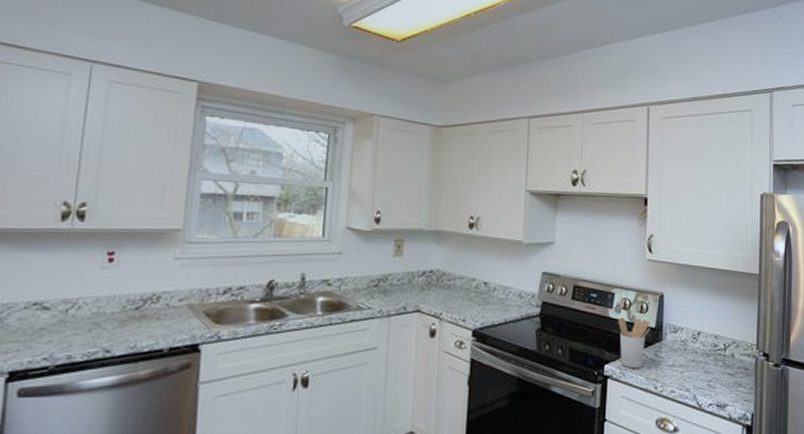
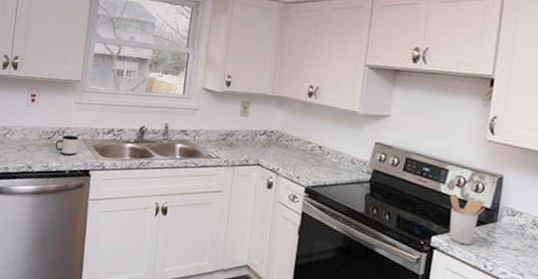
mug: none [146,300,182,329] -> present [55,135,79,156]

